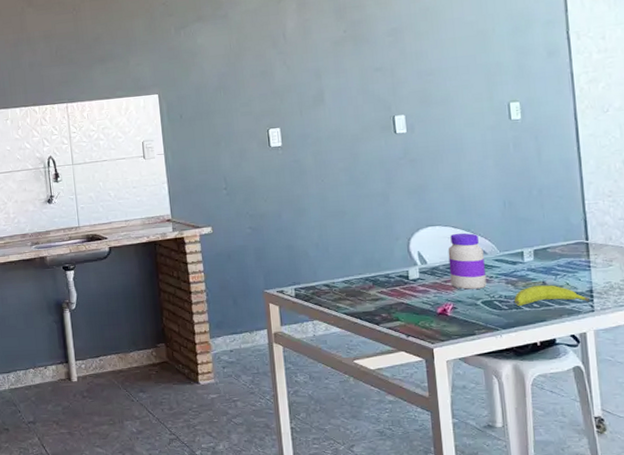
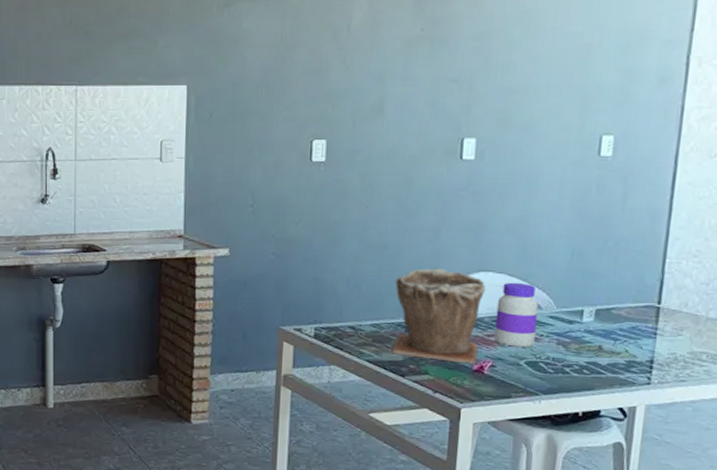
plant pot: none [357,227,440,308] -> present [390,268,487,364]
fruit: present [514,285,590,306] -> none [562,349,648,373]

